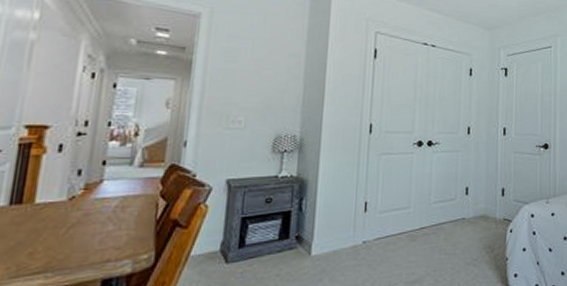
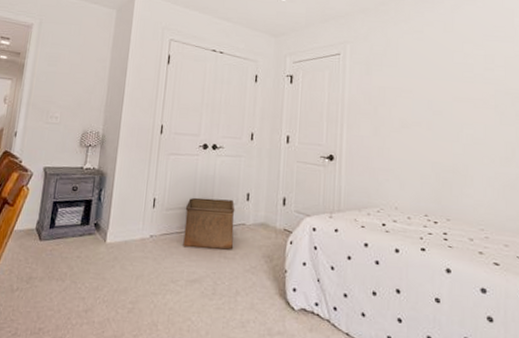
storage bin: none [400,196,454,249] -> present [183,197,235,250]

